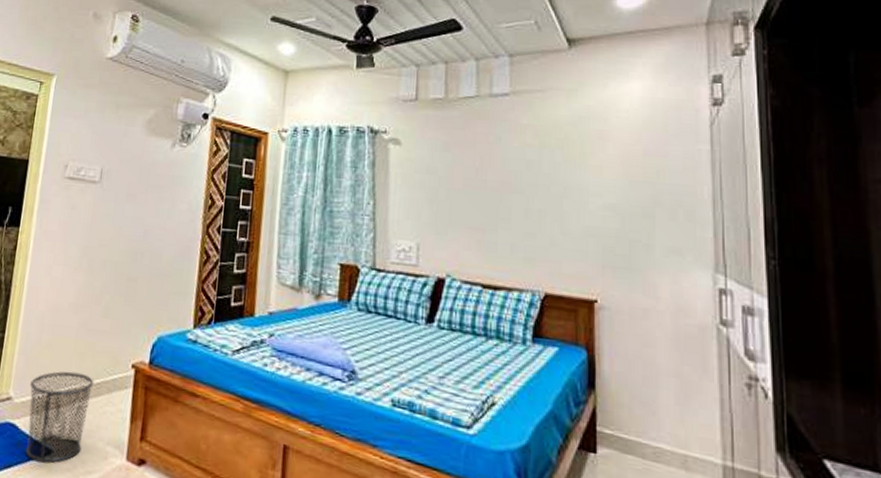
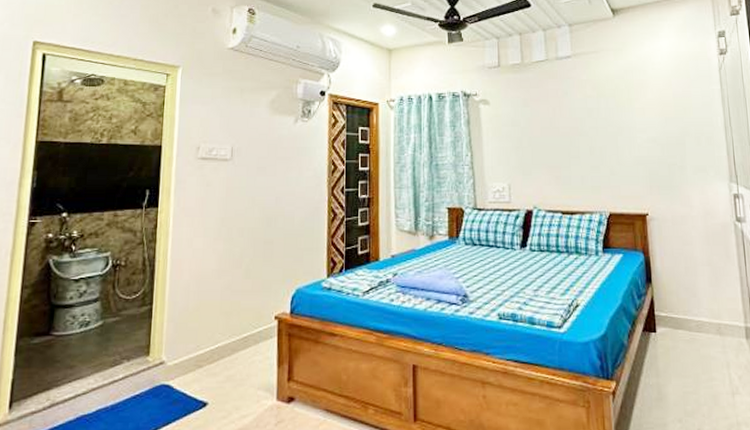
waste bin: present [25,371,95,463] -> none [181,330,242,415]

